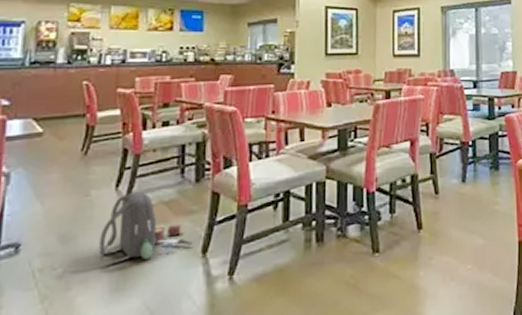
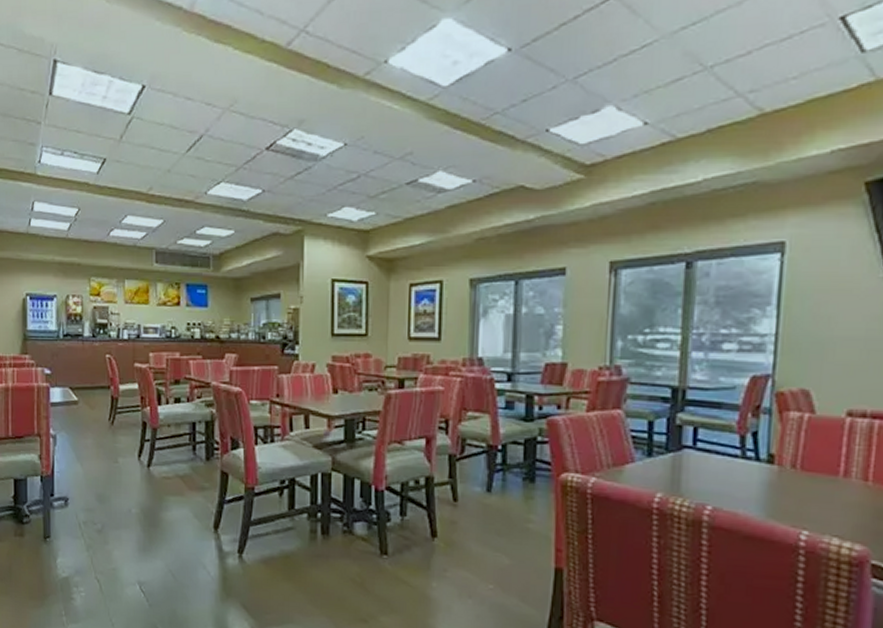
backpack: present [99,192,193,264] -> none [128,464,206,528]

